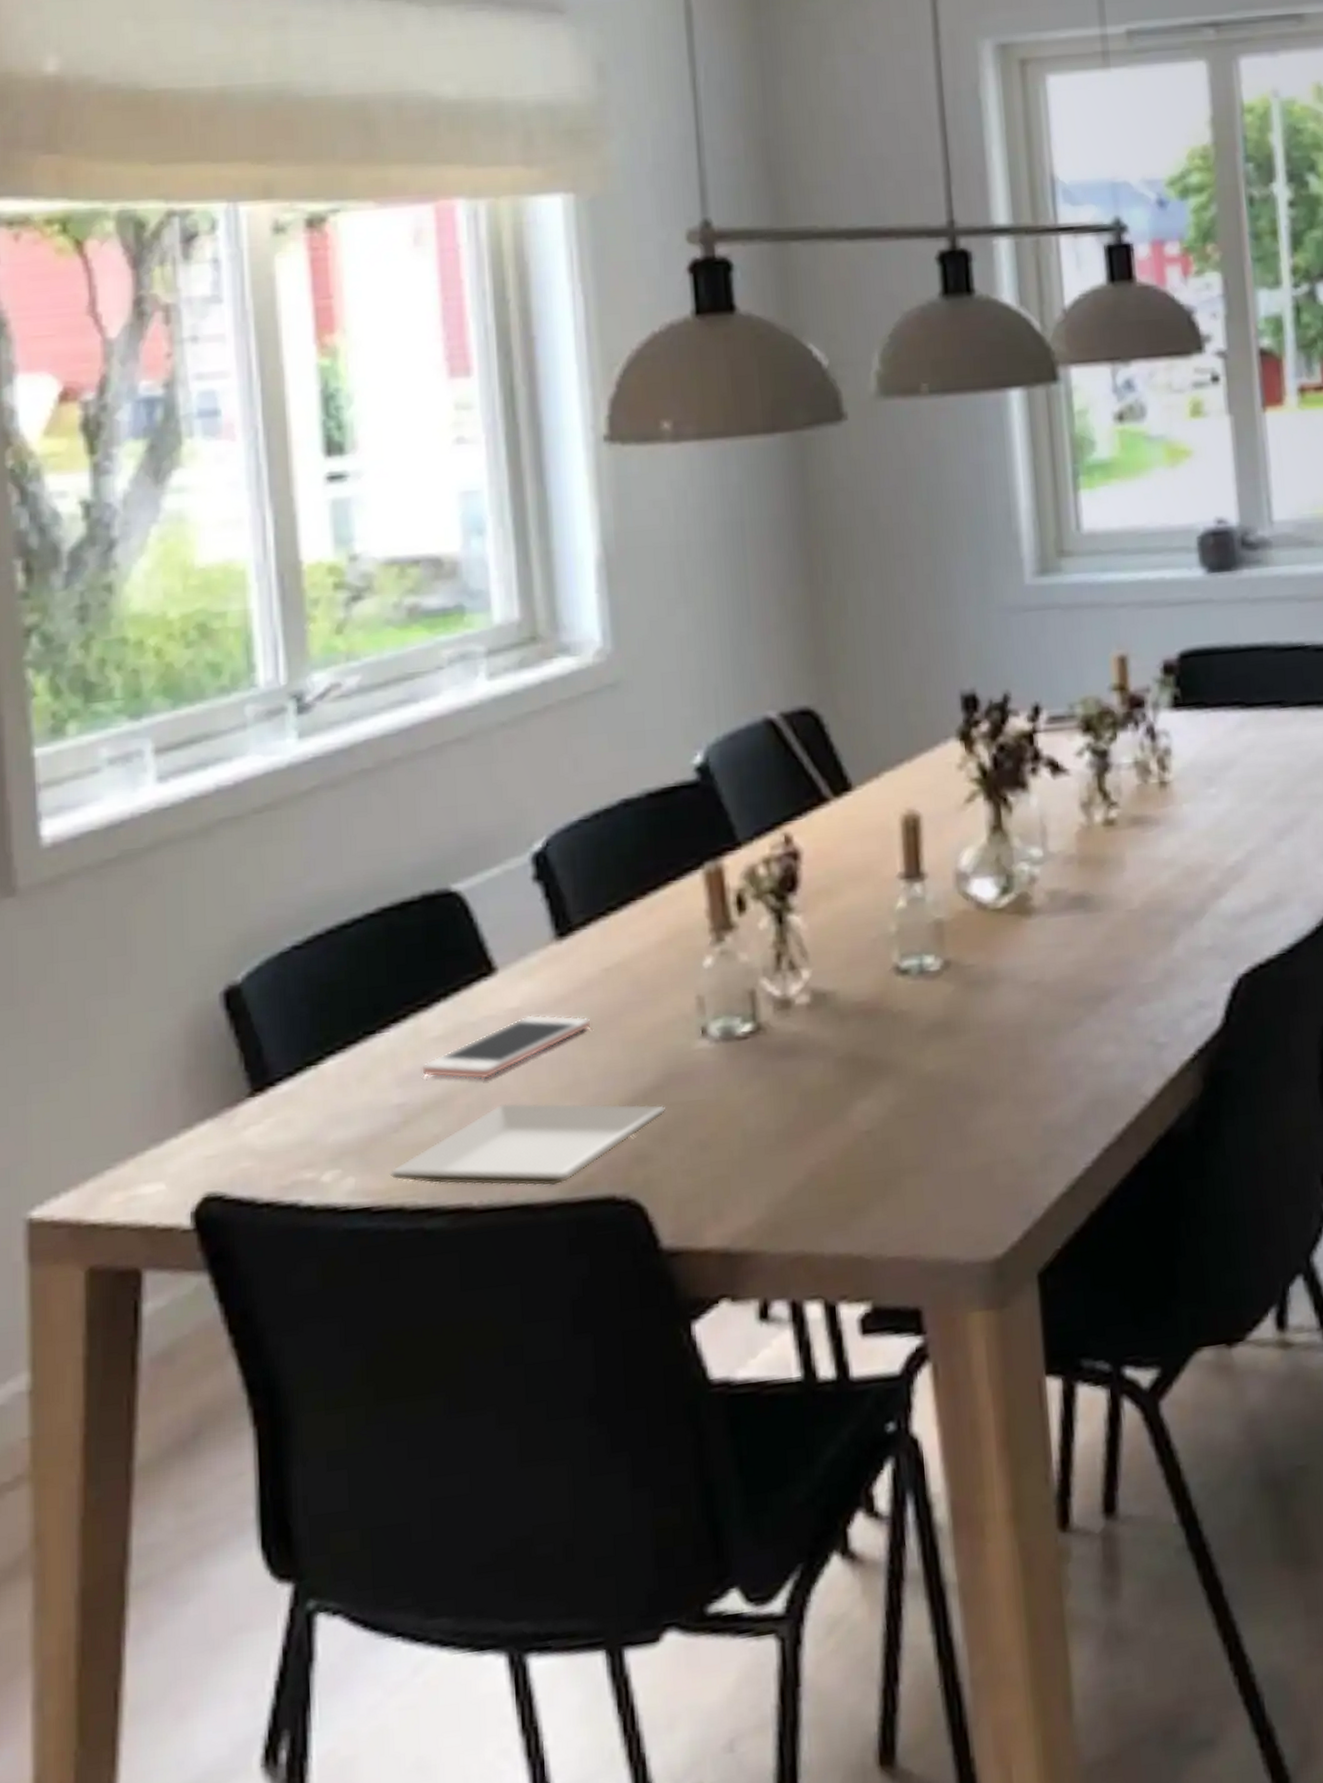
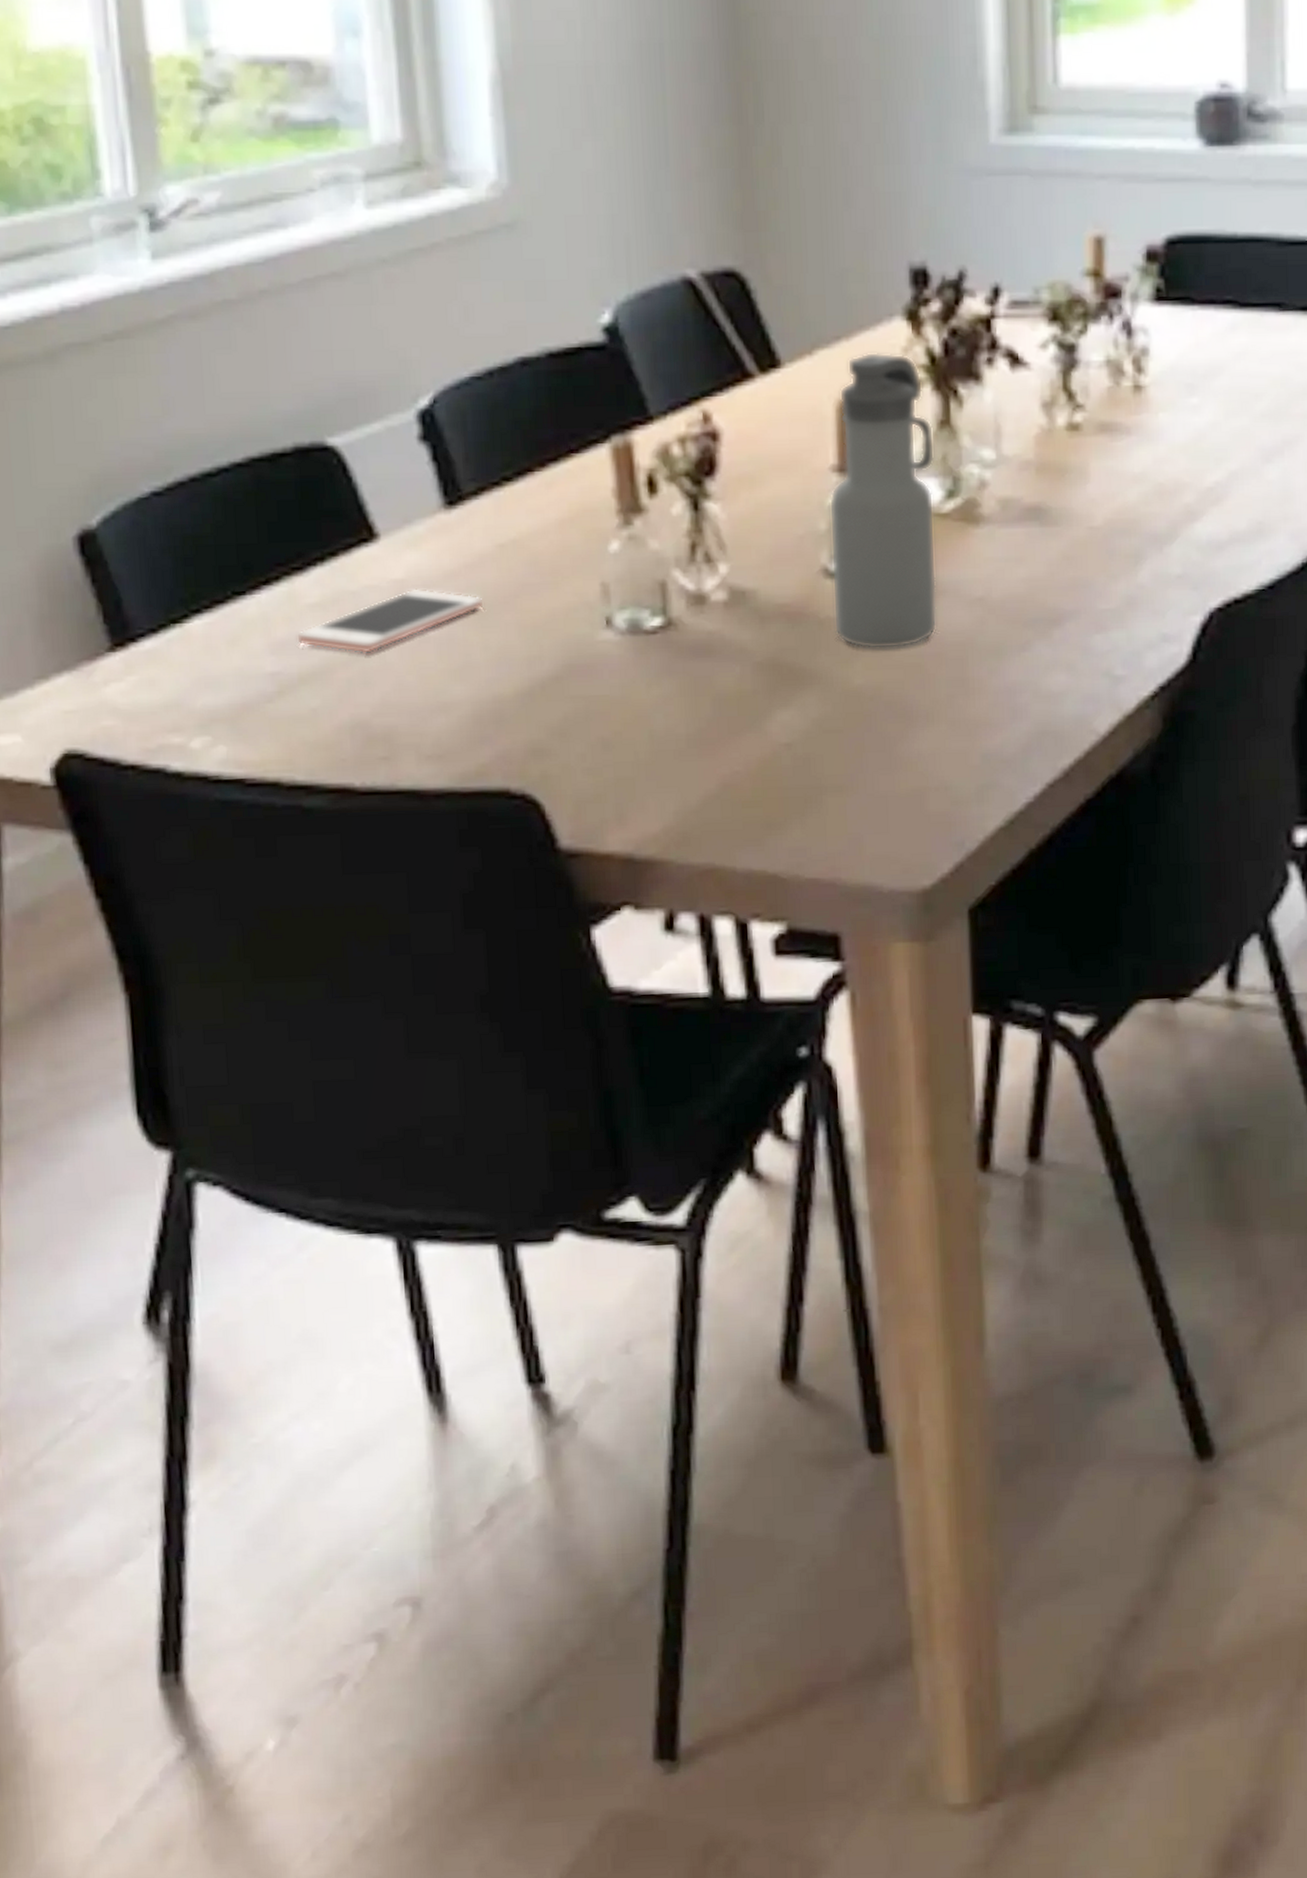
plate: present [389,1103,665,1186] -> none [263,681,565,772]
water bottle: none [898,770,998,1037] -> present [829,351,937,650]

